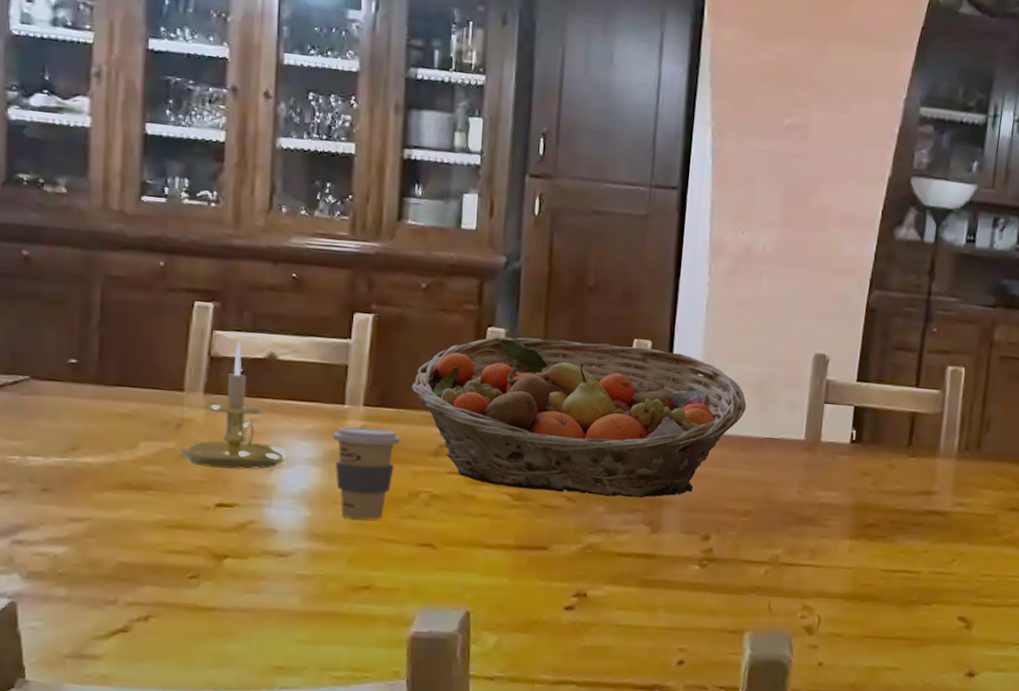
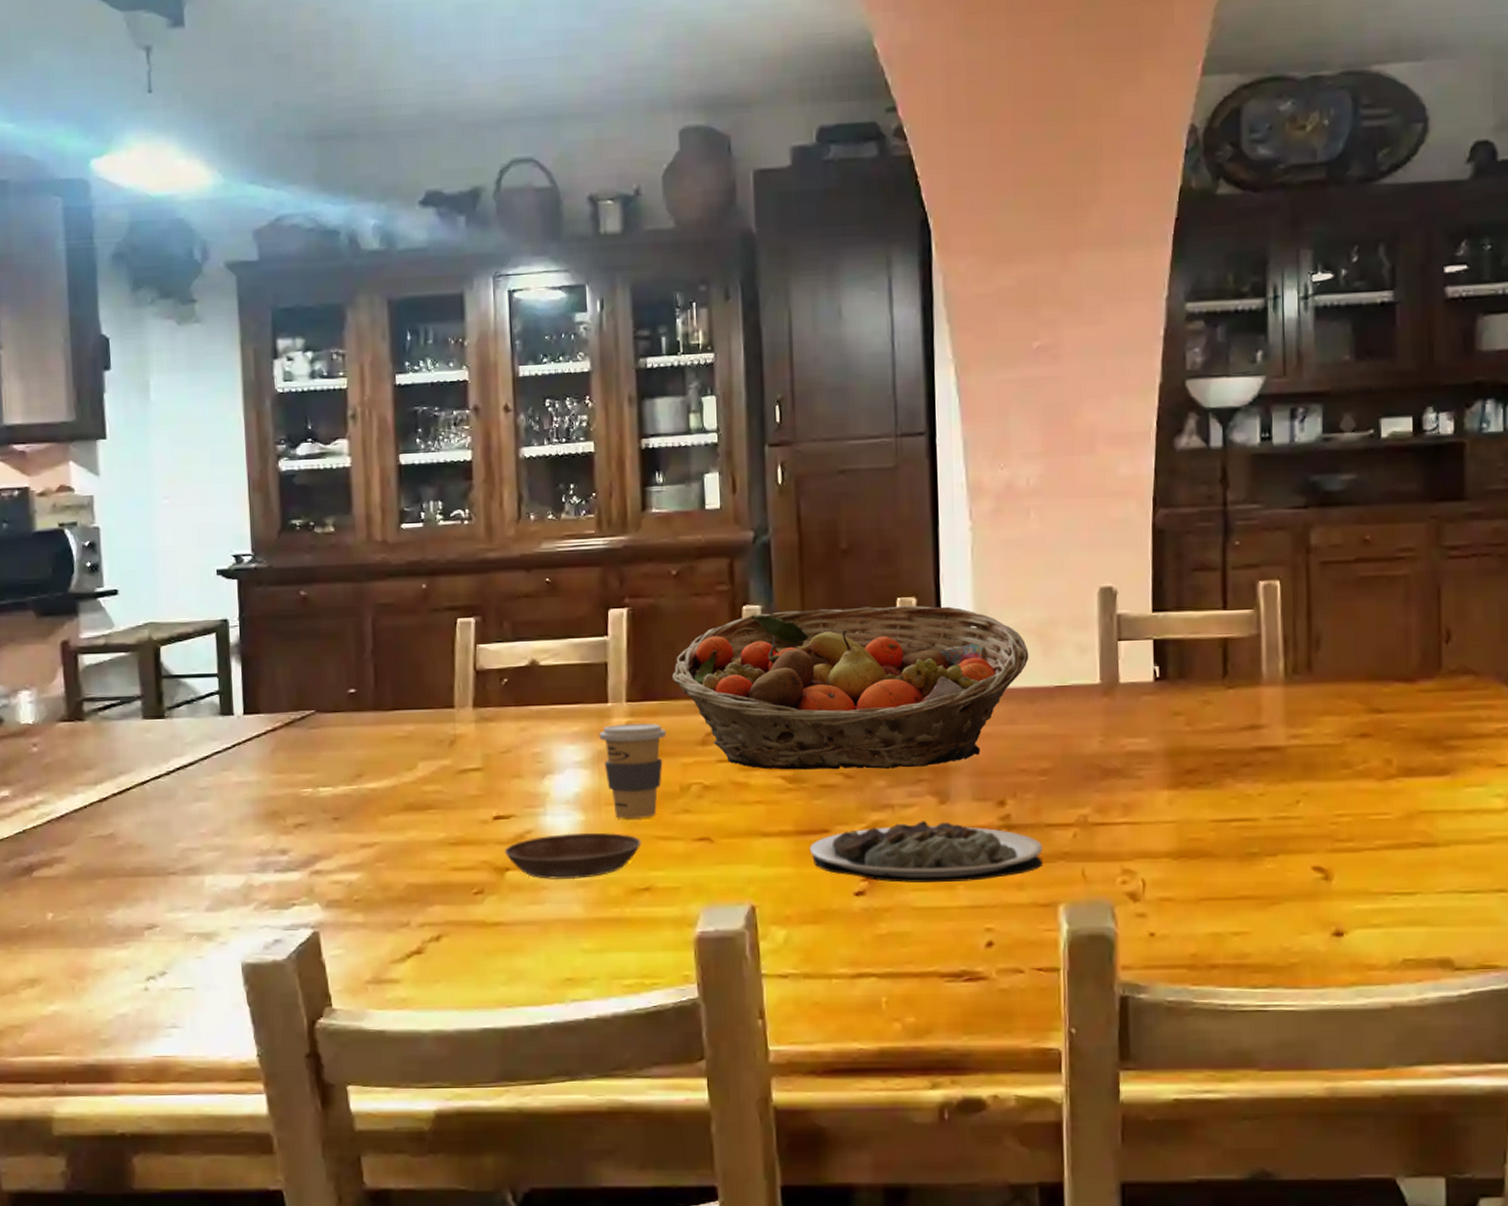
candle holder: present [179,342,287,470] -> none [455,653,556,780]
saucer: none [224,527,366,573] -> present [504,832,642,880]
plate: none [527,547,737,605] -> present [809,821,1043,883]

